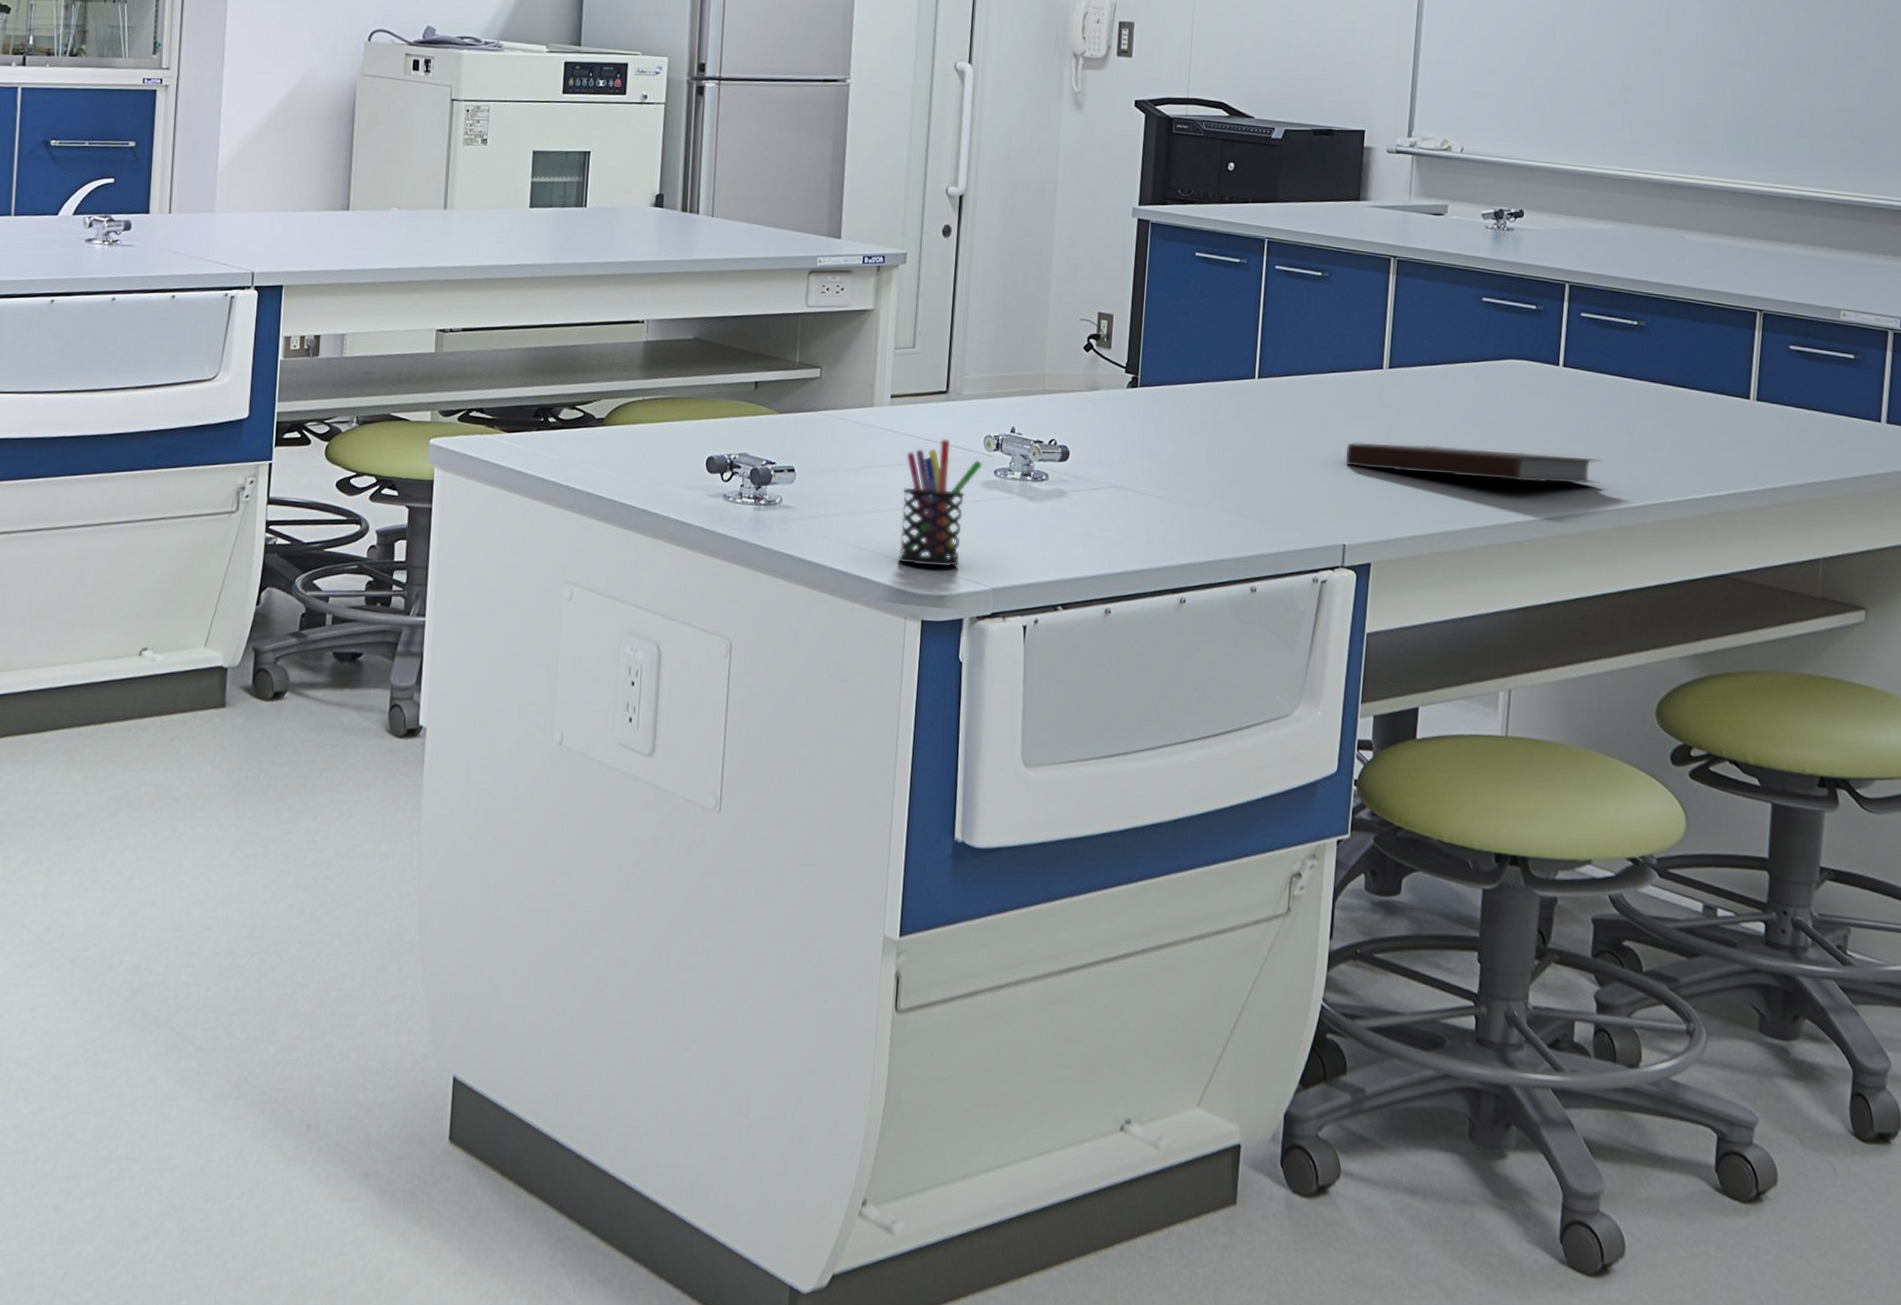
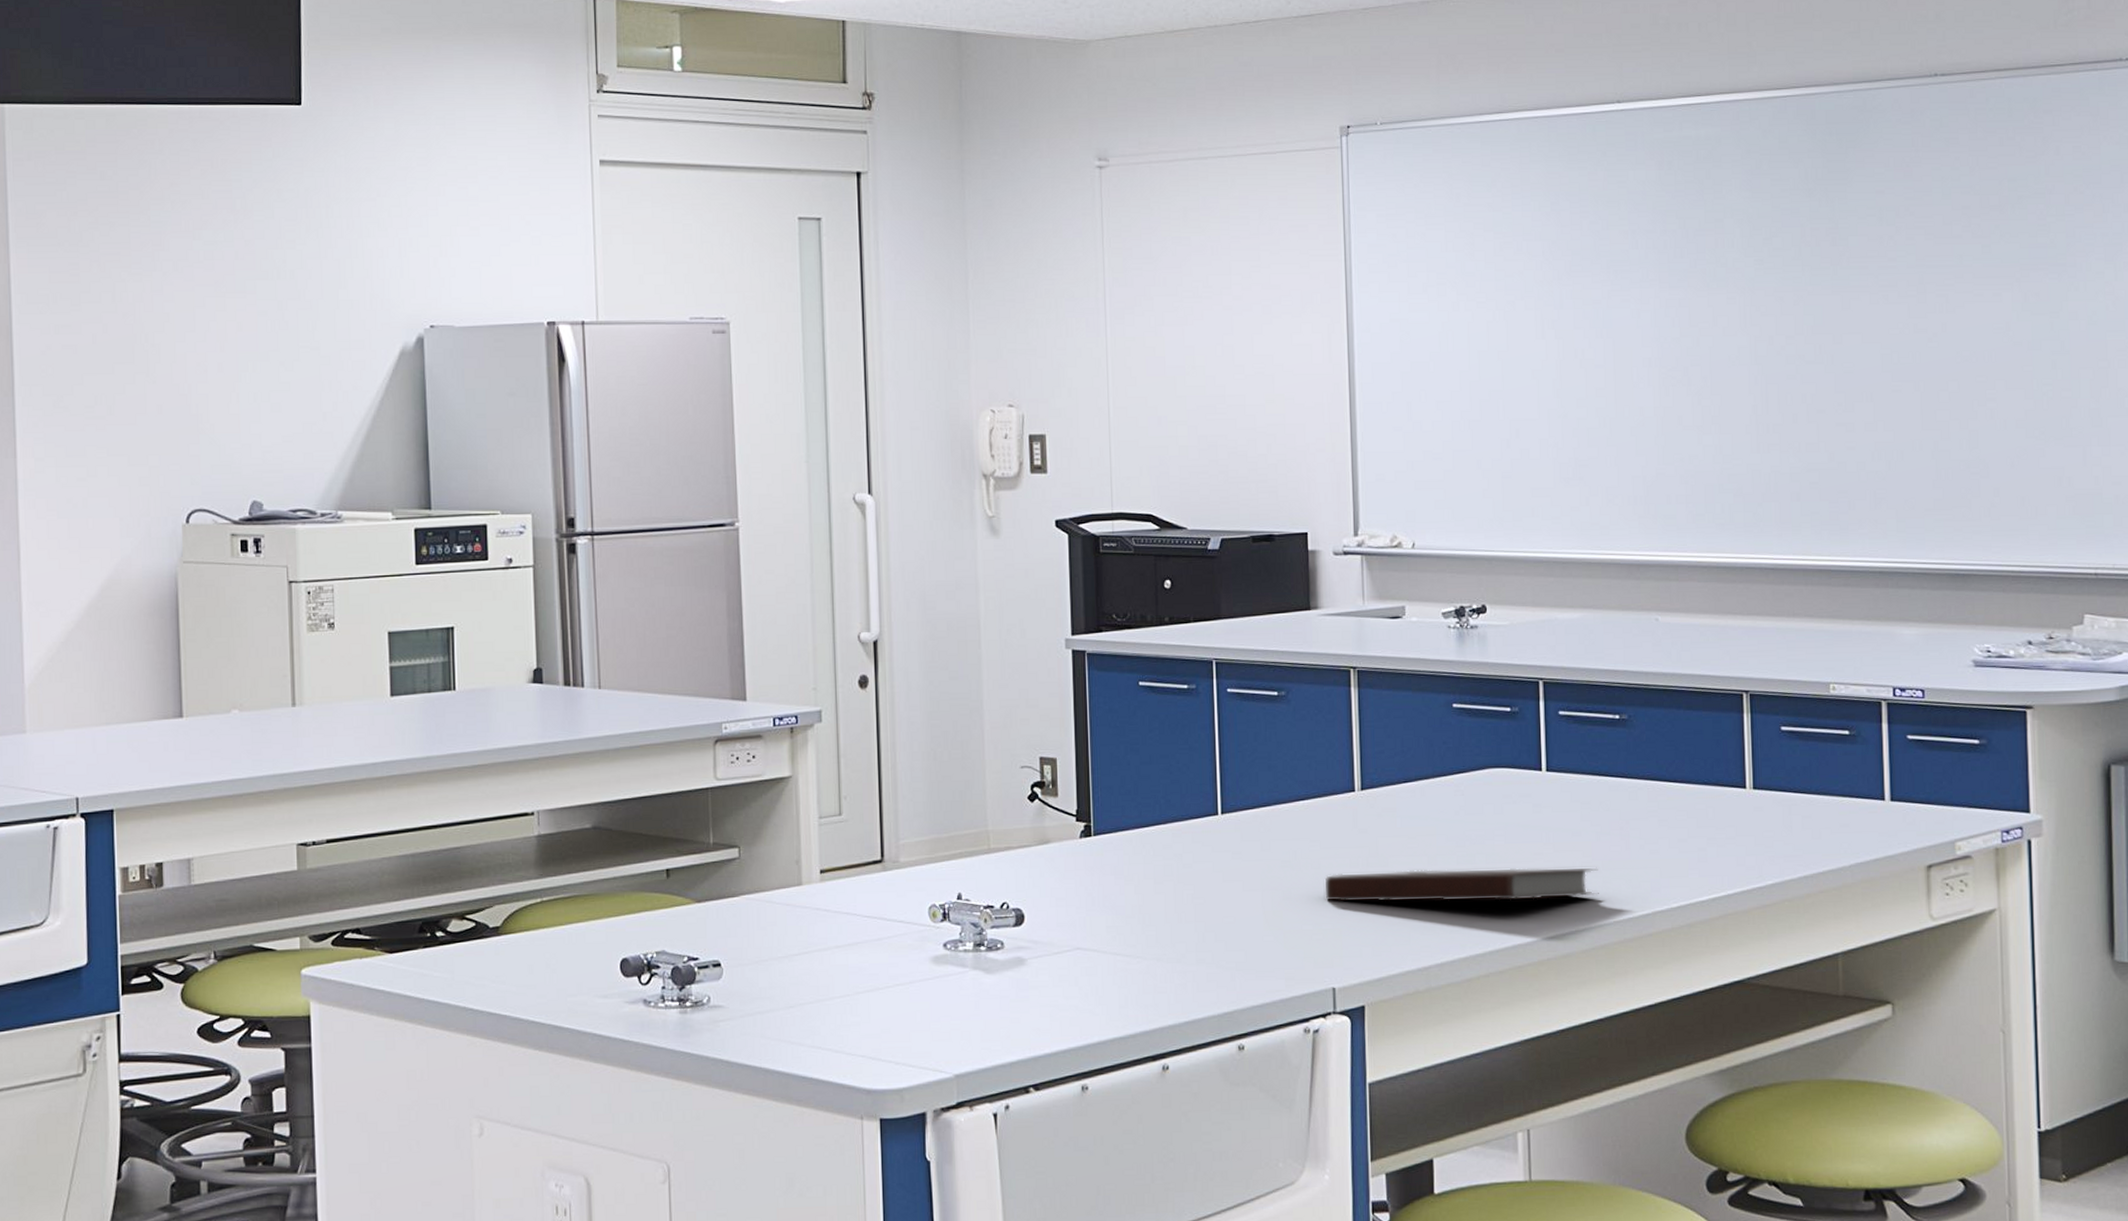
pen holder: present [898,438,983,567] -> none [844,913,930,1058]

